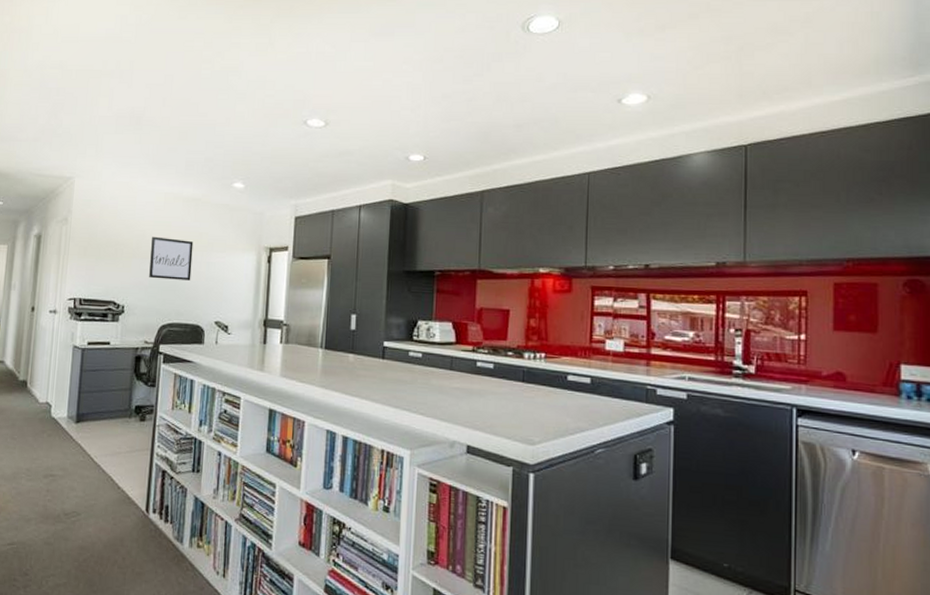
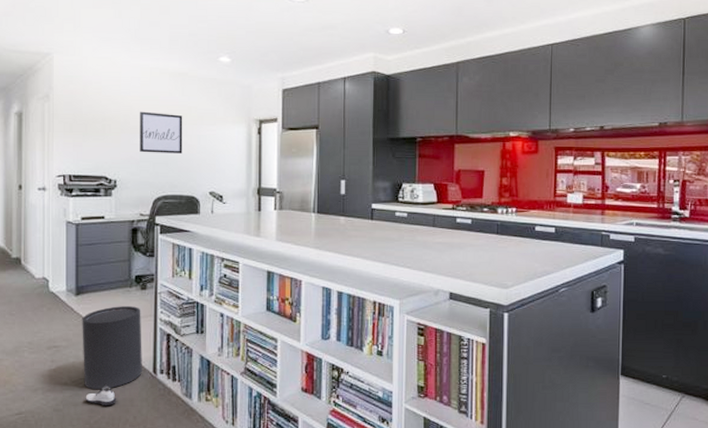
trash can: none [76,437,139,526] -> present [82,306,142,390]
shoe: none [76,521,108,544] -> present [85,385,117,406]

